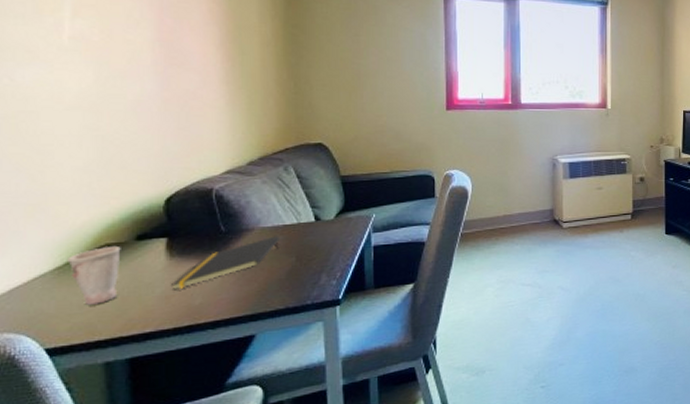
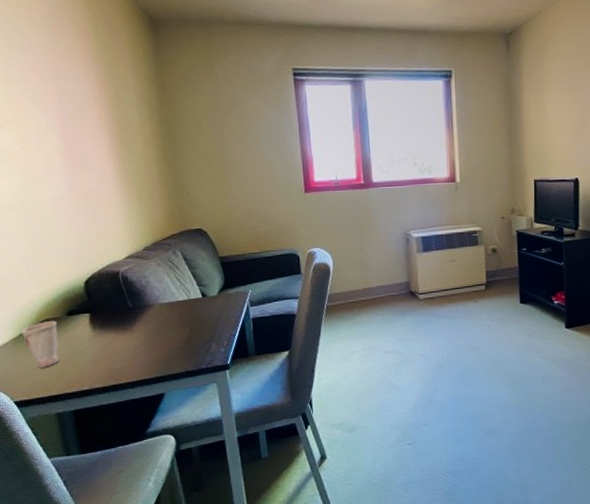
notepad: present [171,236,279,290] -> none [97,310,175,356]

